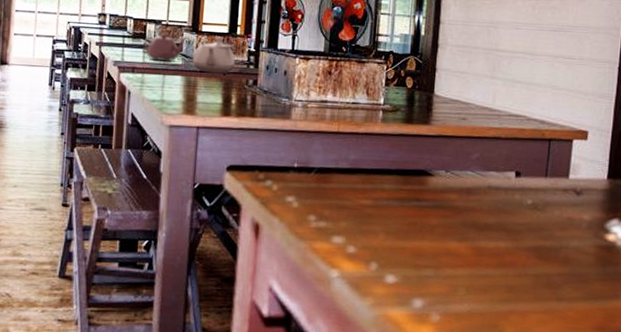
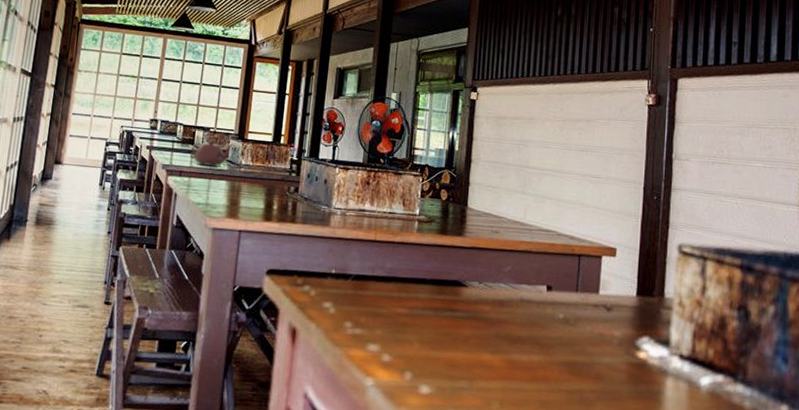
teapot: present [192,36,235,74] -> none [237,144,278,181]

